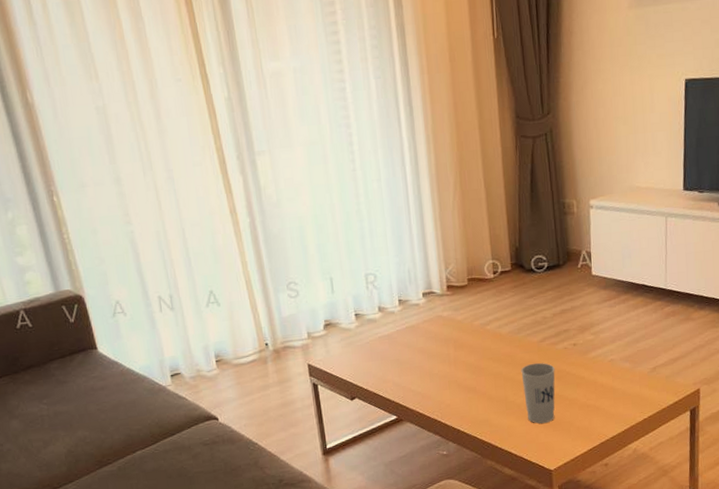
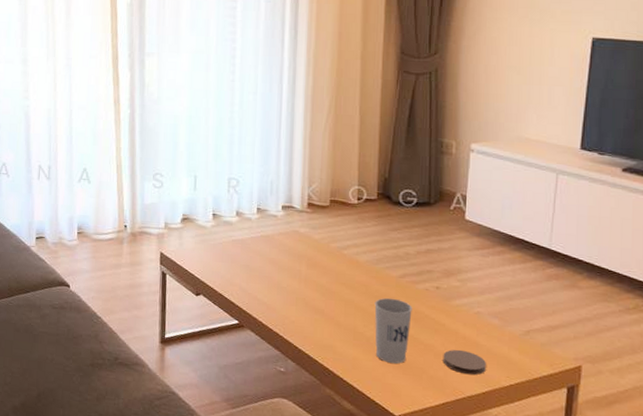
coaster: none [586,397,623,419] -> present [443,349,486,376]

